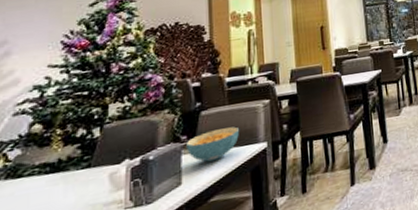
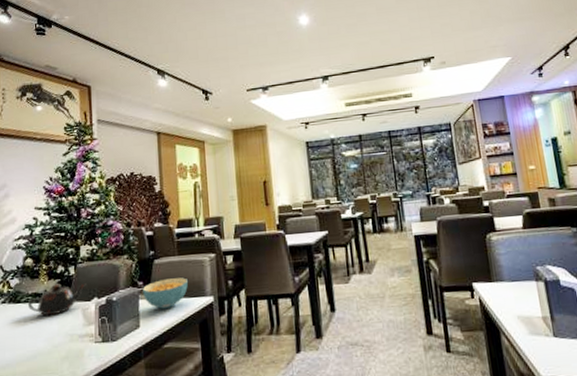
teapot: none [32,145,115,189] -> present [27,283,86,317]

